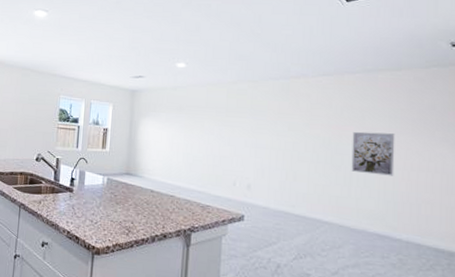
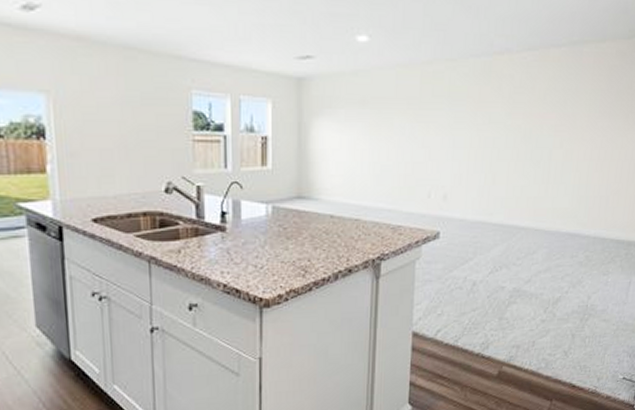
wall art: present [351,131,395,176] -> none [550,119,594,168]

